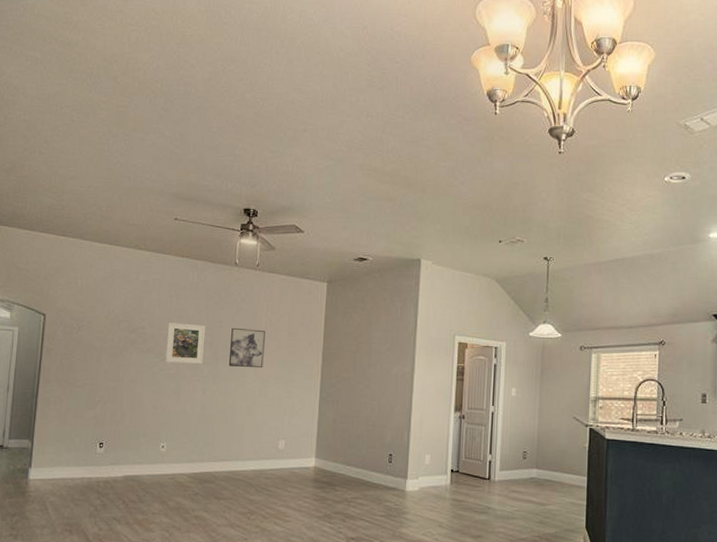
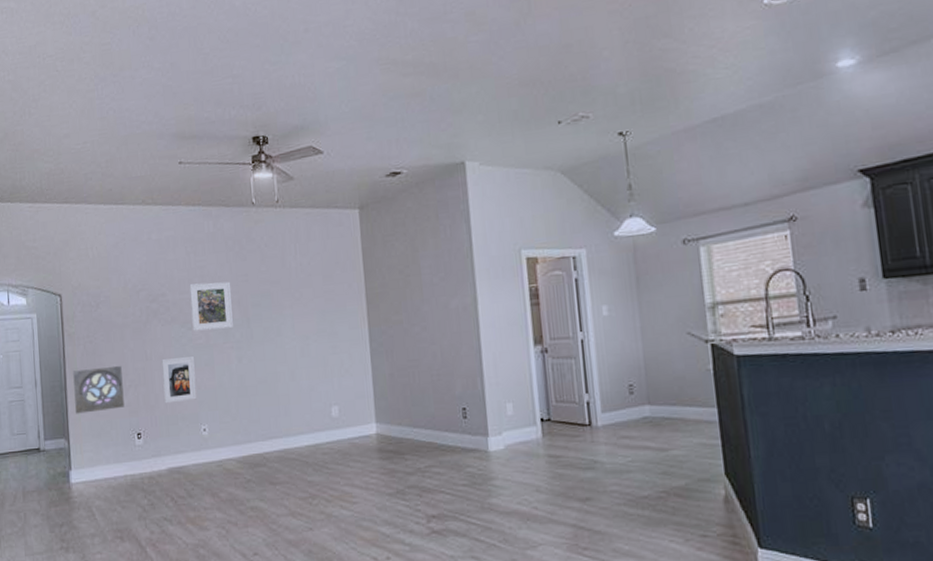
wall ornament: none [43,382,94,420] -> present [73,365,125,414]
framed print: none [129,383,163,421] -> present [161,357,197,404]
wall art: present [228,327,265,369] -> none [259,277,301,326]

